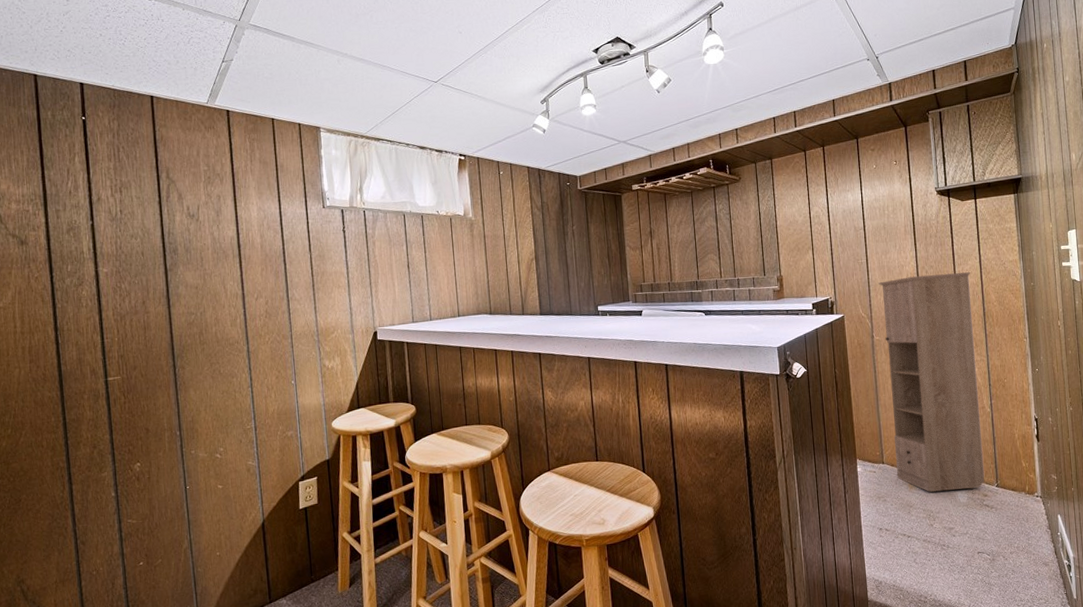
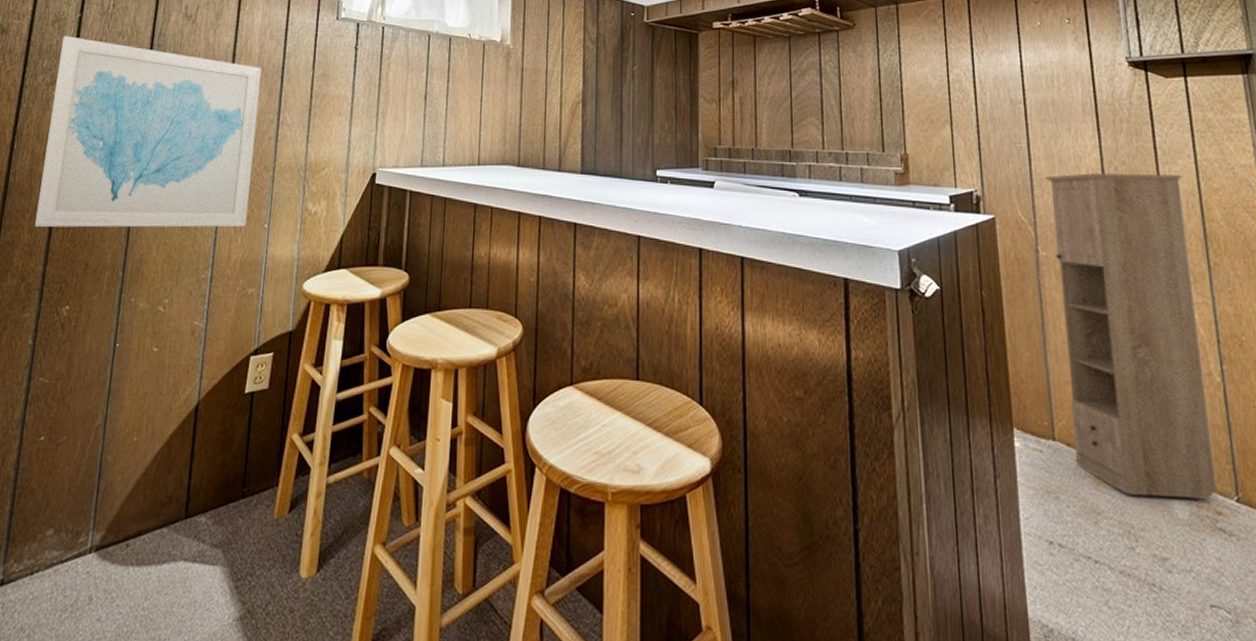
wall art: none [79,241,276,404] -> present [35,35,262,228]

